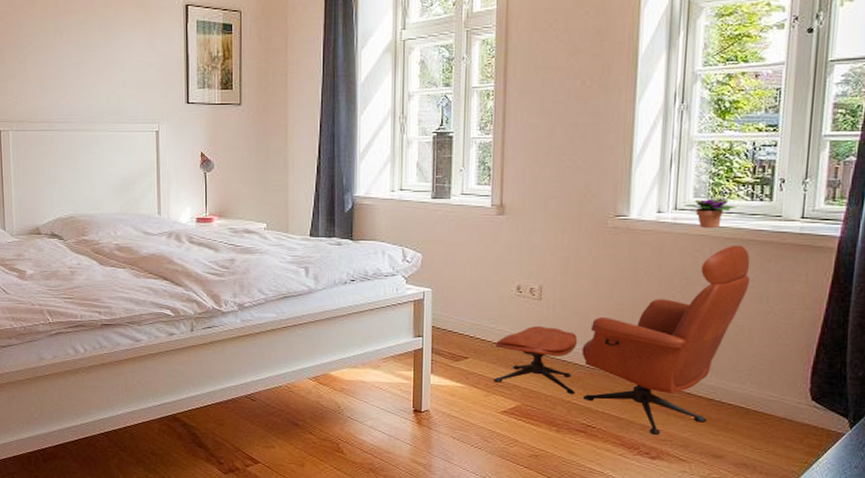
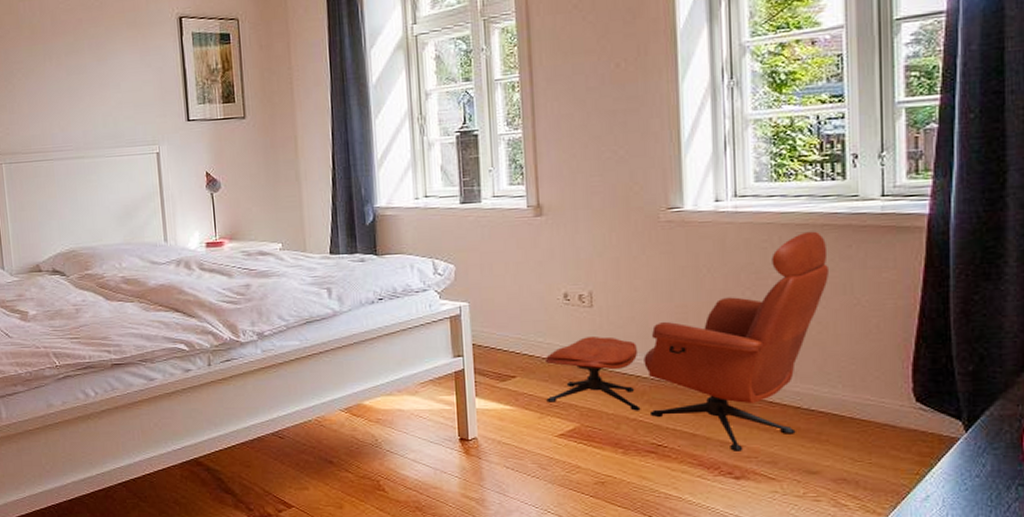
potted flower: present [684,198,738,229] -> none [745,180,807,216]

